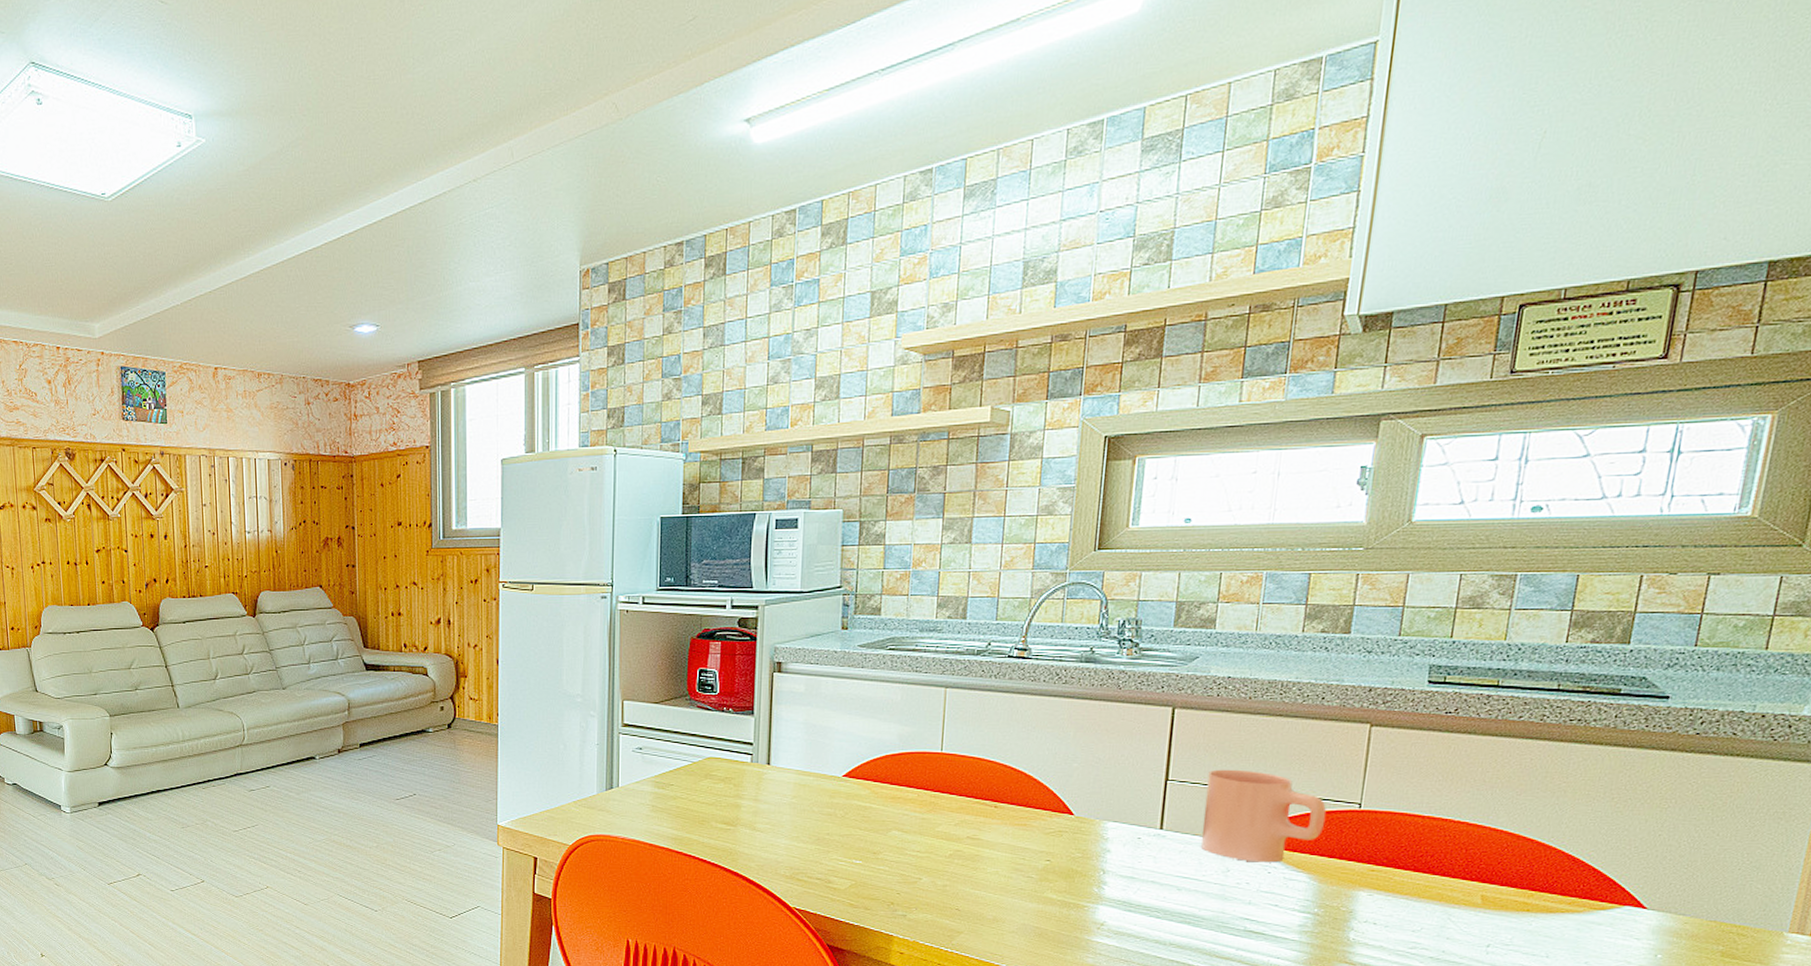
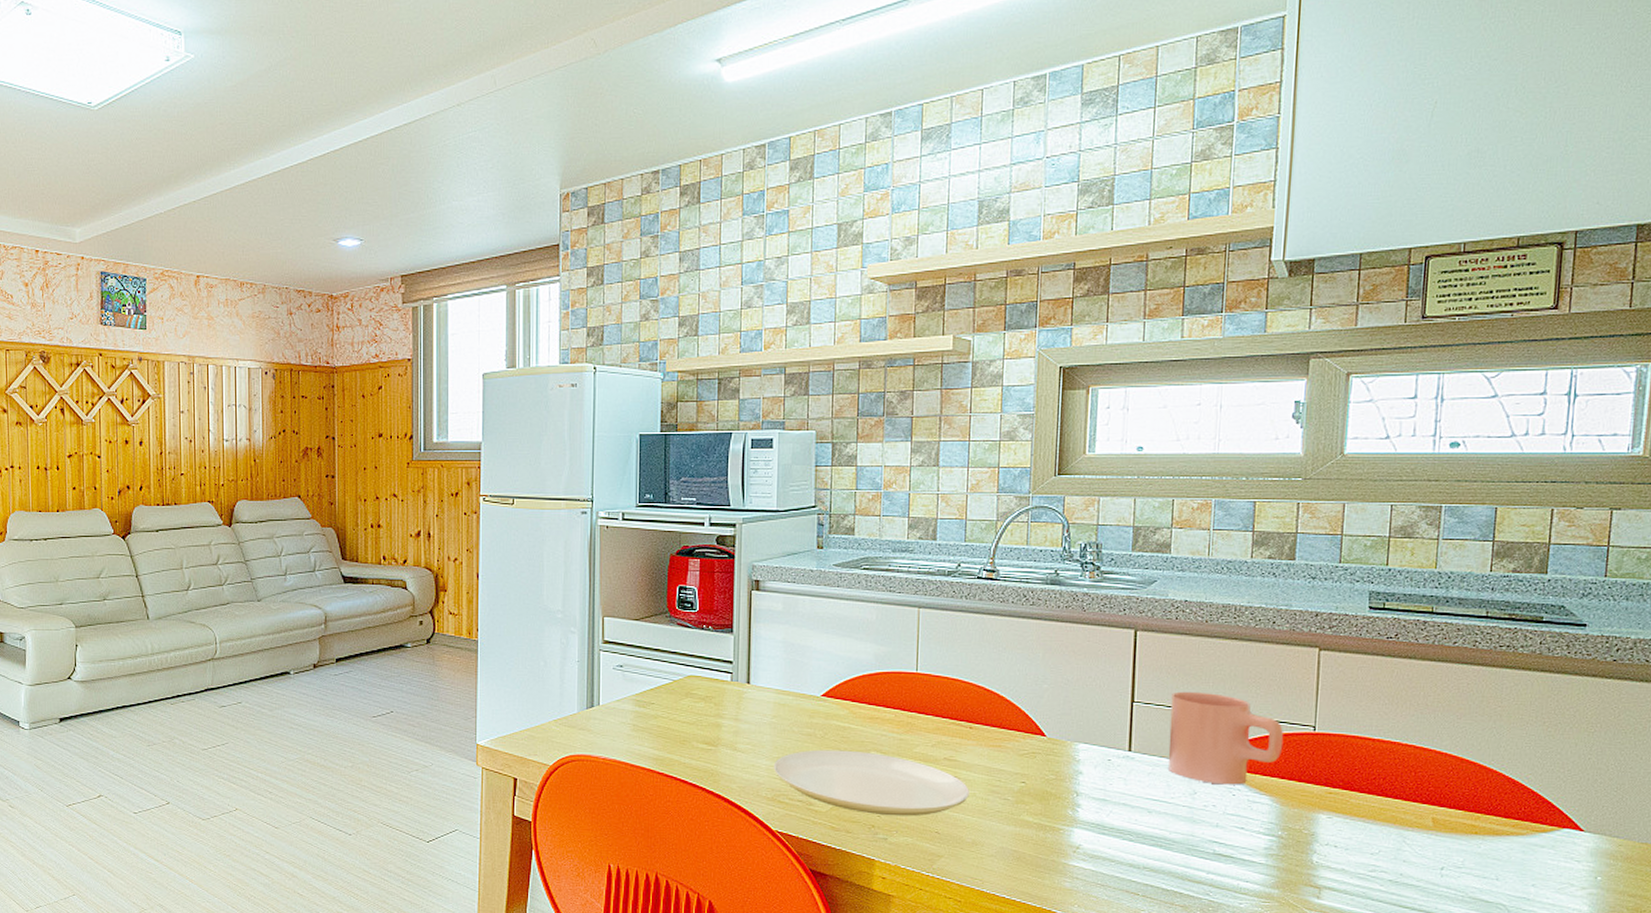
plate: none [792,829,992,894] -> present [773,749,969,816]

